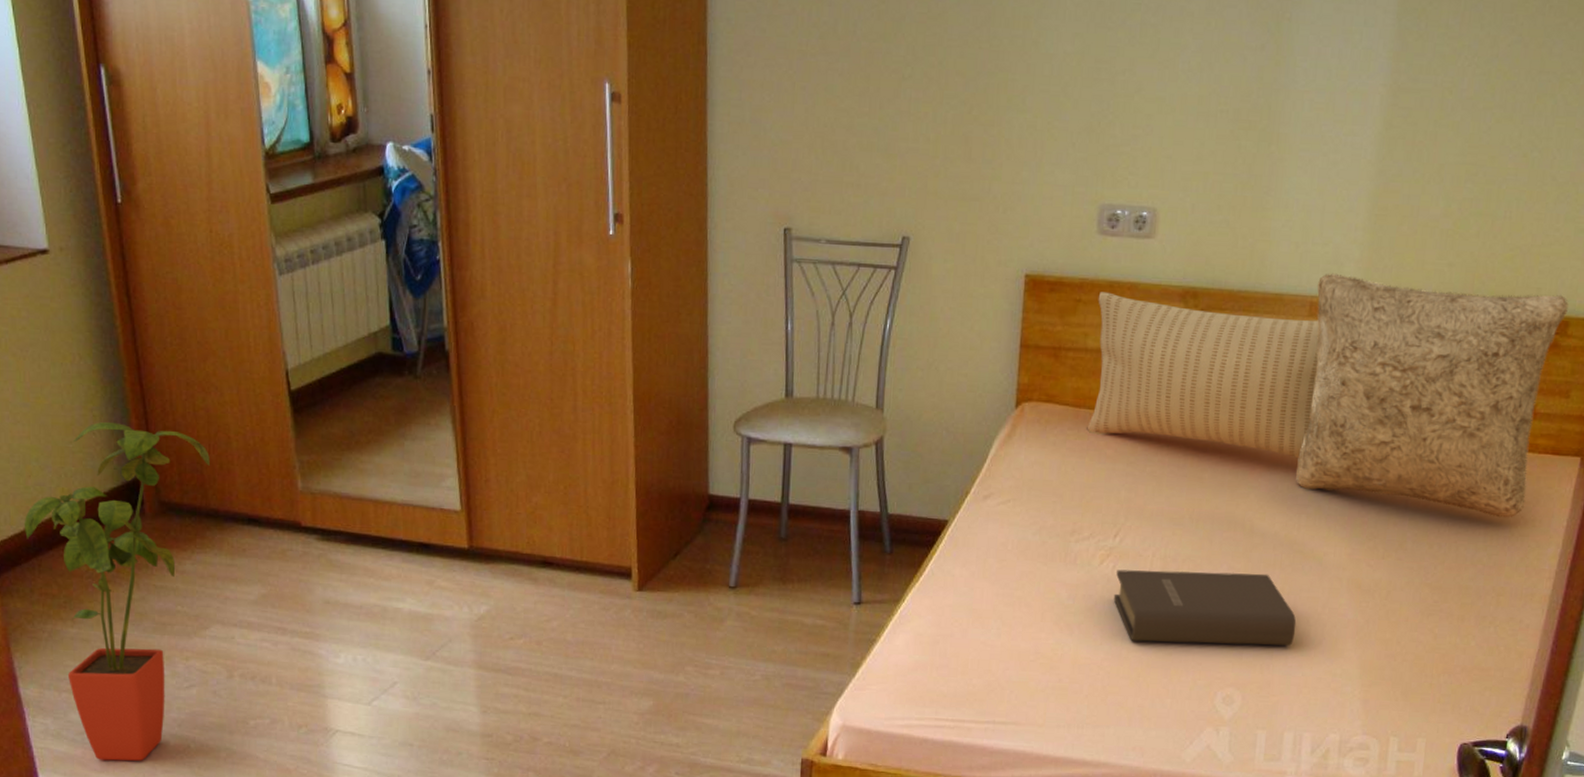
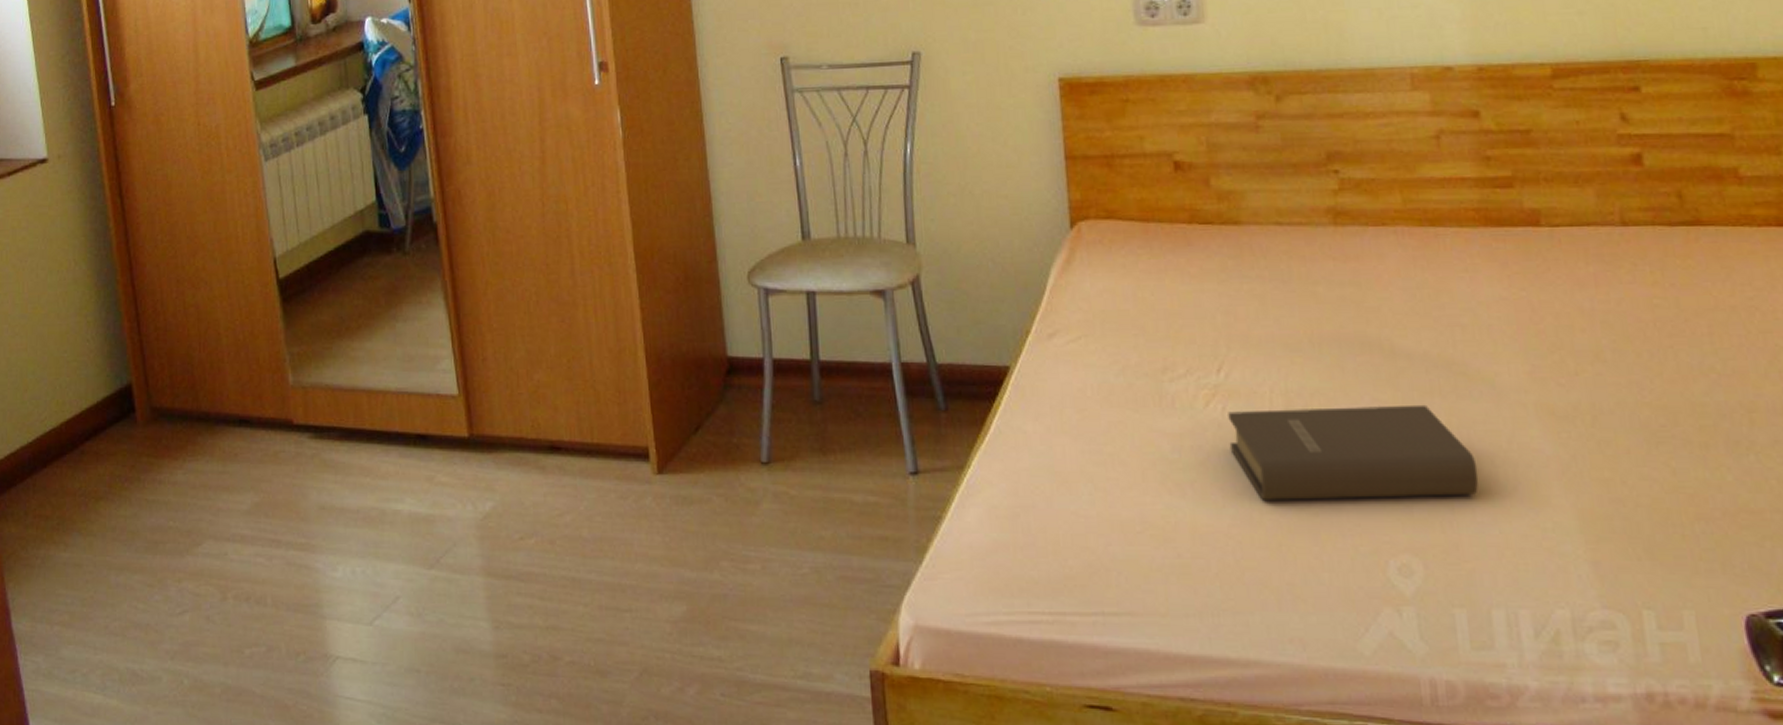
house plant: present [25,422,210,761] -> none [21,328,200,703]
pillow: present [1087,292,1320,459] -> none [1148,88,1441,259]
pillow: present [1295,273,1569,518] -> none [1415,32,1757,312]

